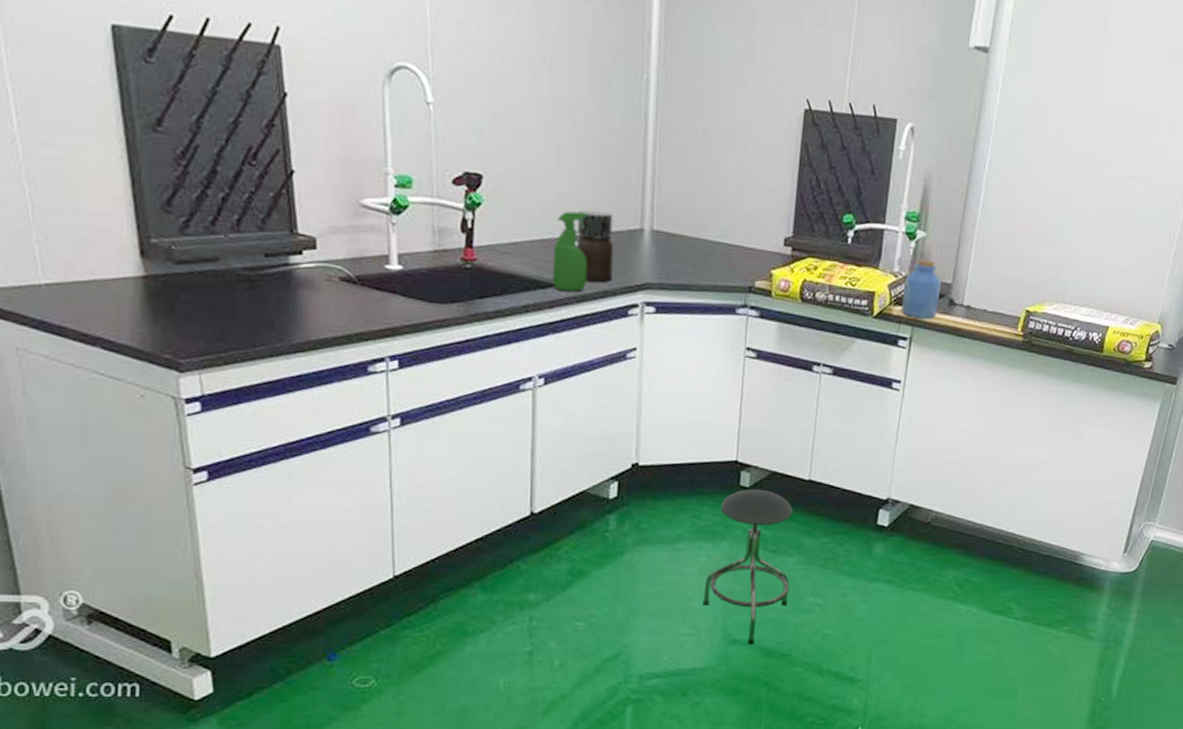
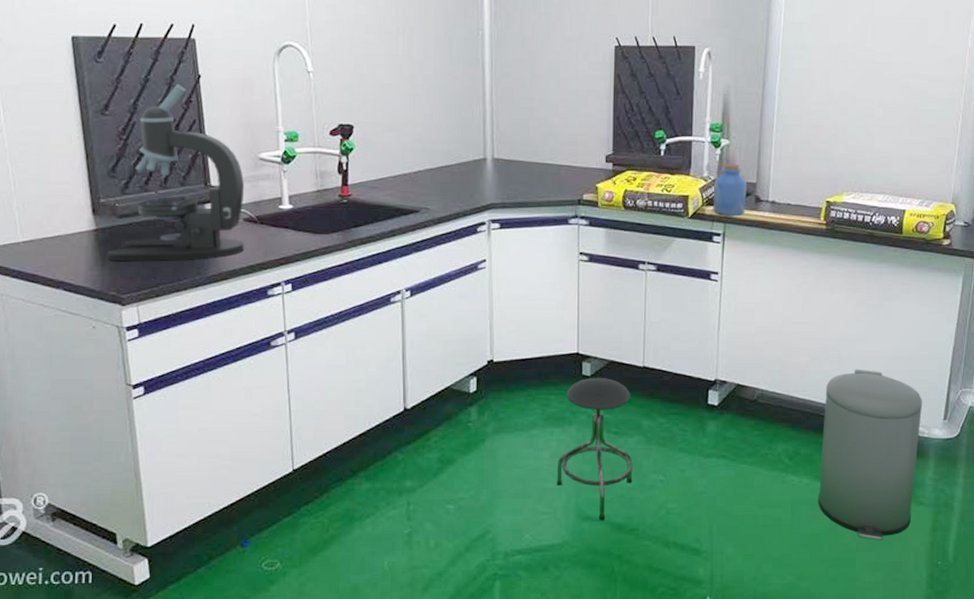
microscope: none [160,102,342,323] -> present [107,84,245,262]
spray bottle: present [551,211,588,292] -> none [413,148,442,216]
bottle: present [575,210,614,283] -> none [431,146,463,207]
pedal bin: none [985,495,1105,675] -> present [818,369,923,541]

